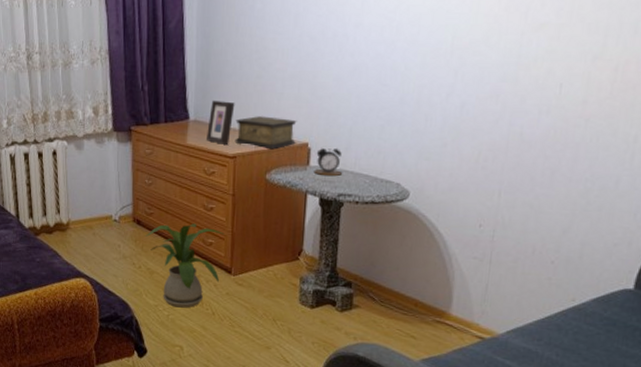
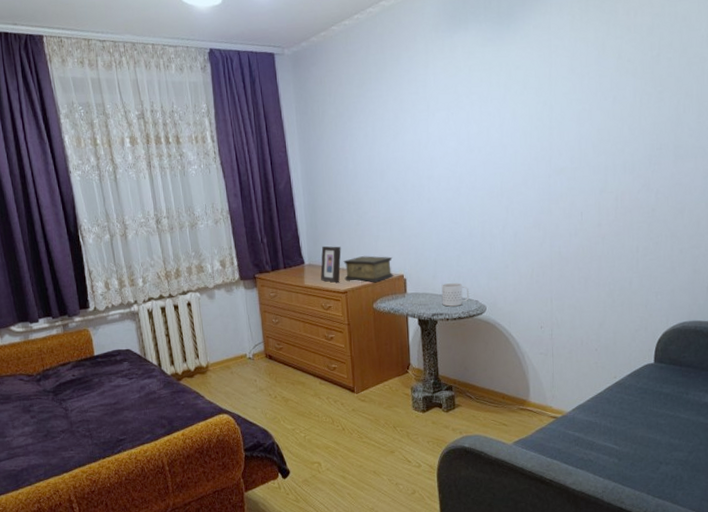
house plant: present [145,223,225,308] -> none [277,352,345,428]
alarm clock: present [313,146,342,177] -> none [411,275,433,301]
mug: none [352,159,390,188] -> present [441,283,469,307]

